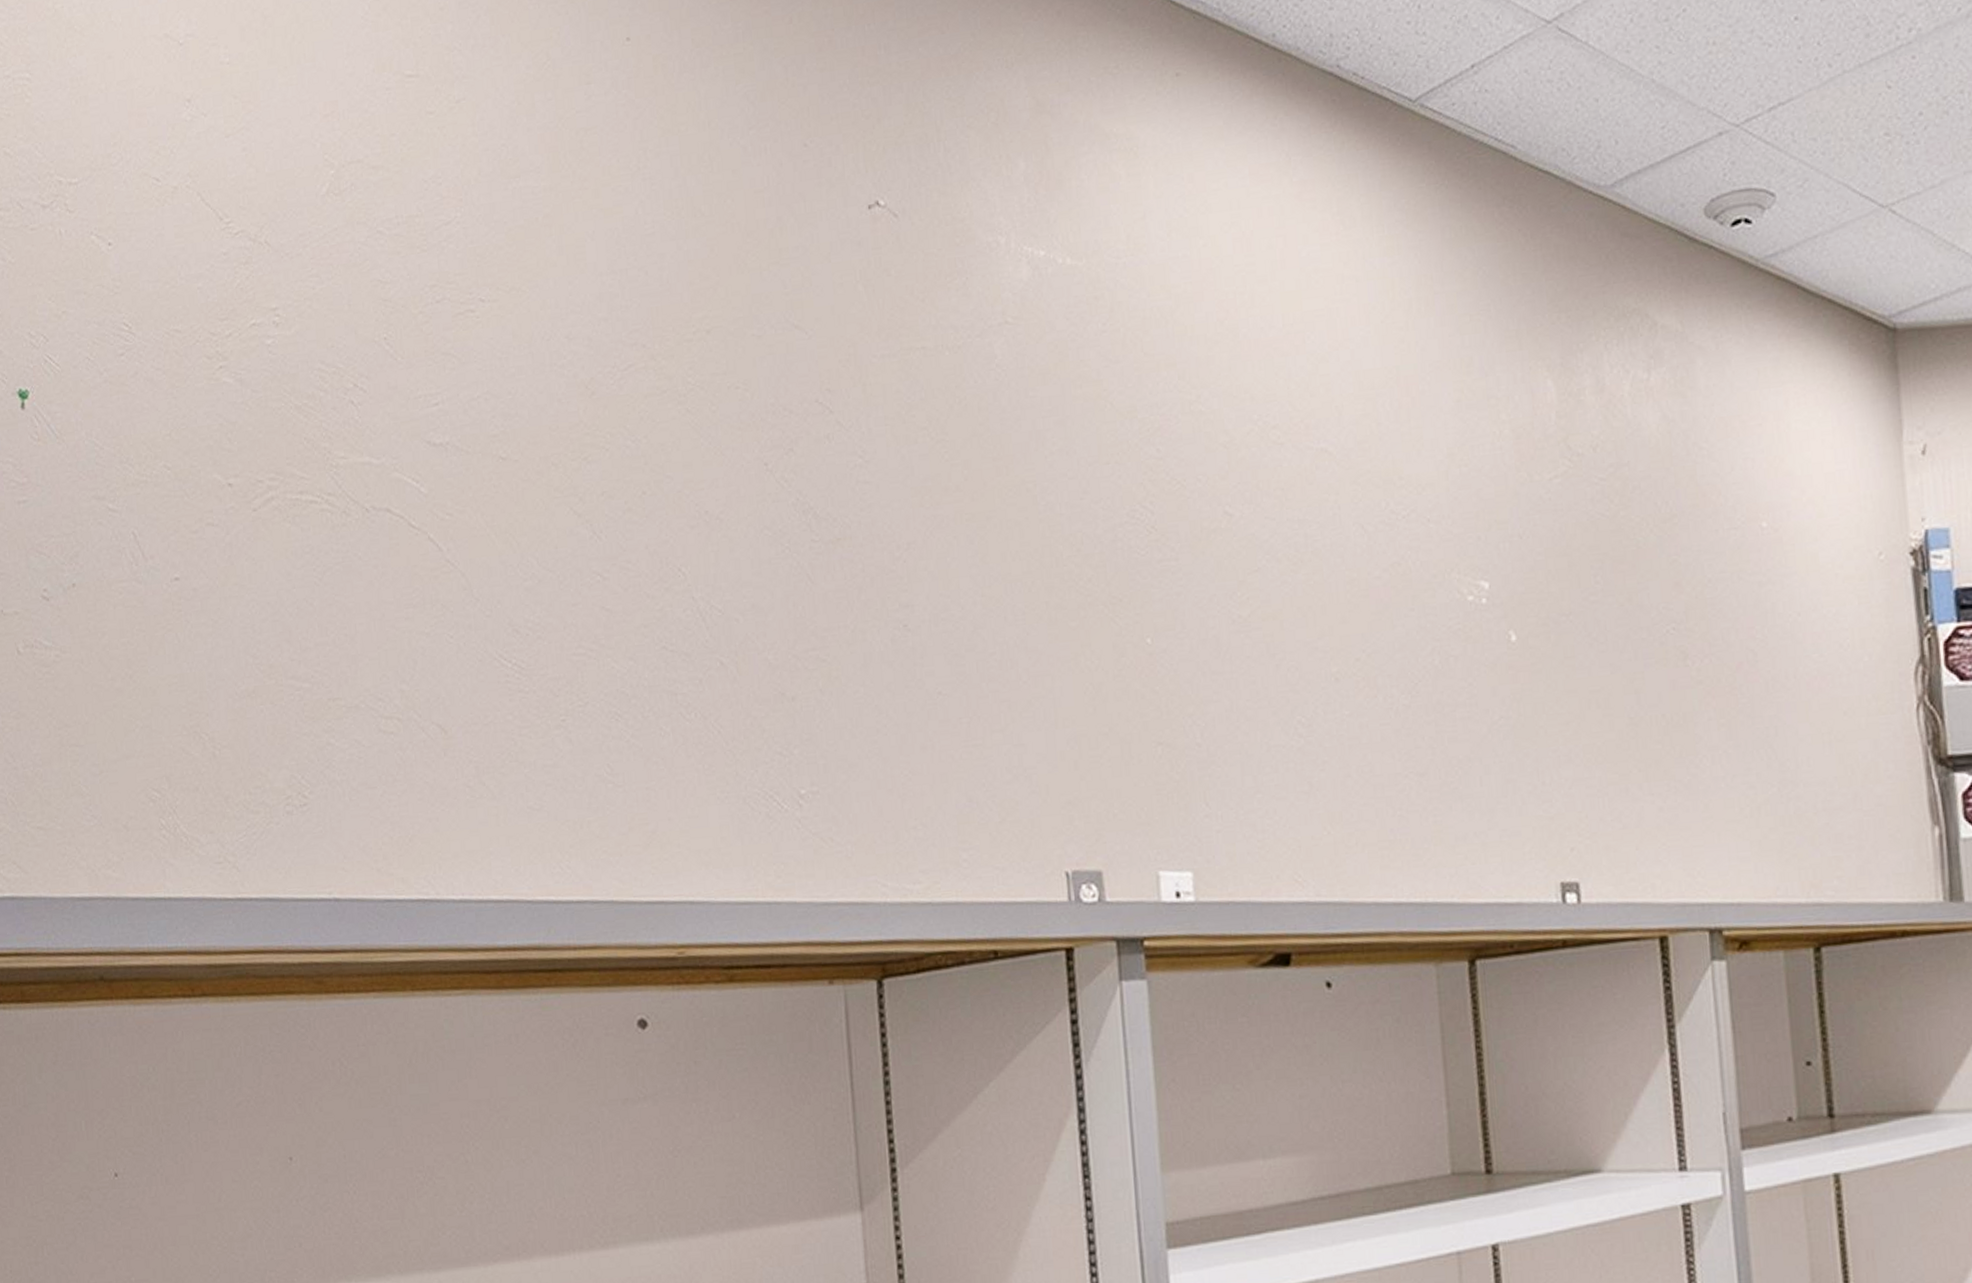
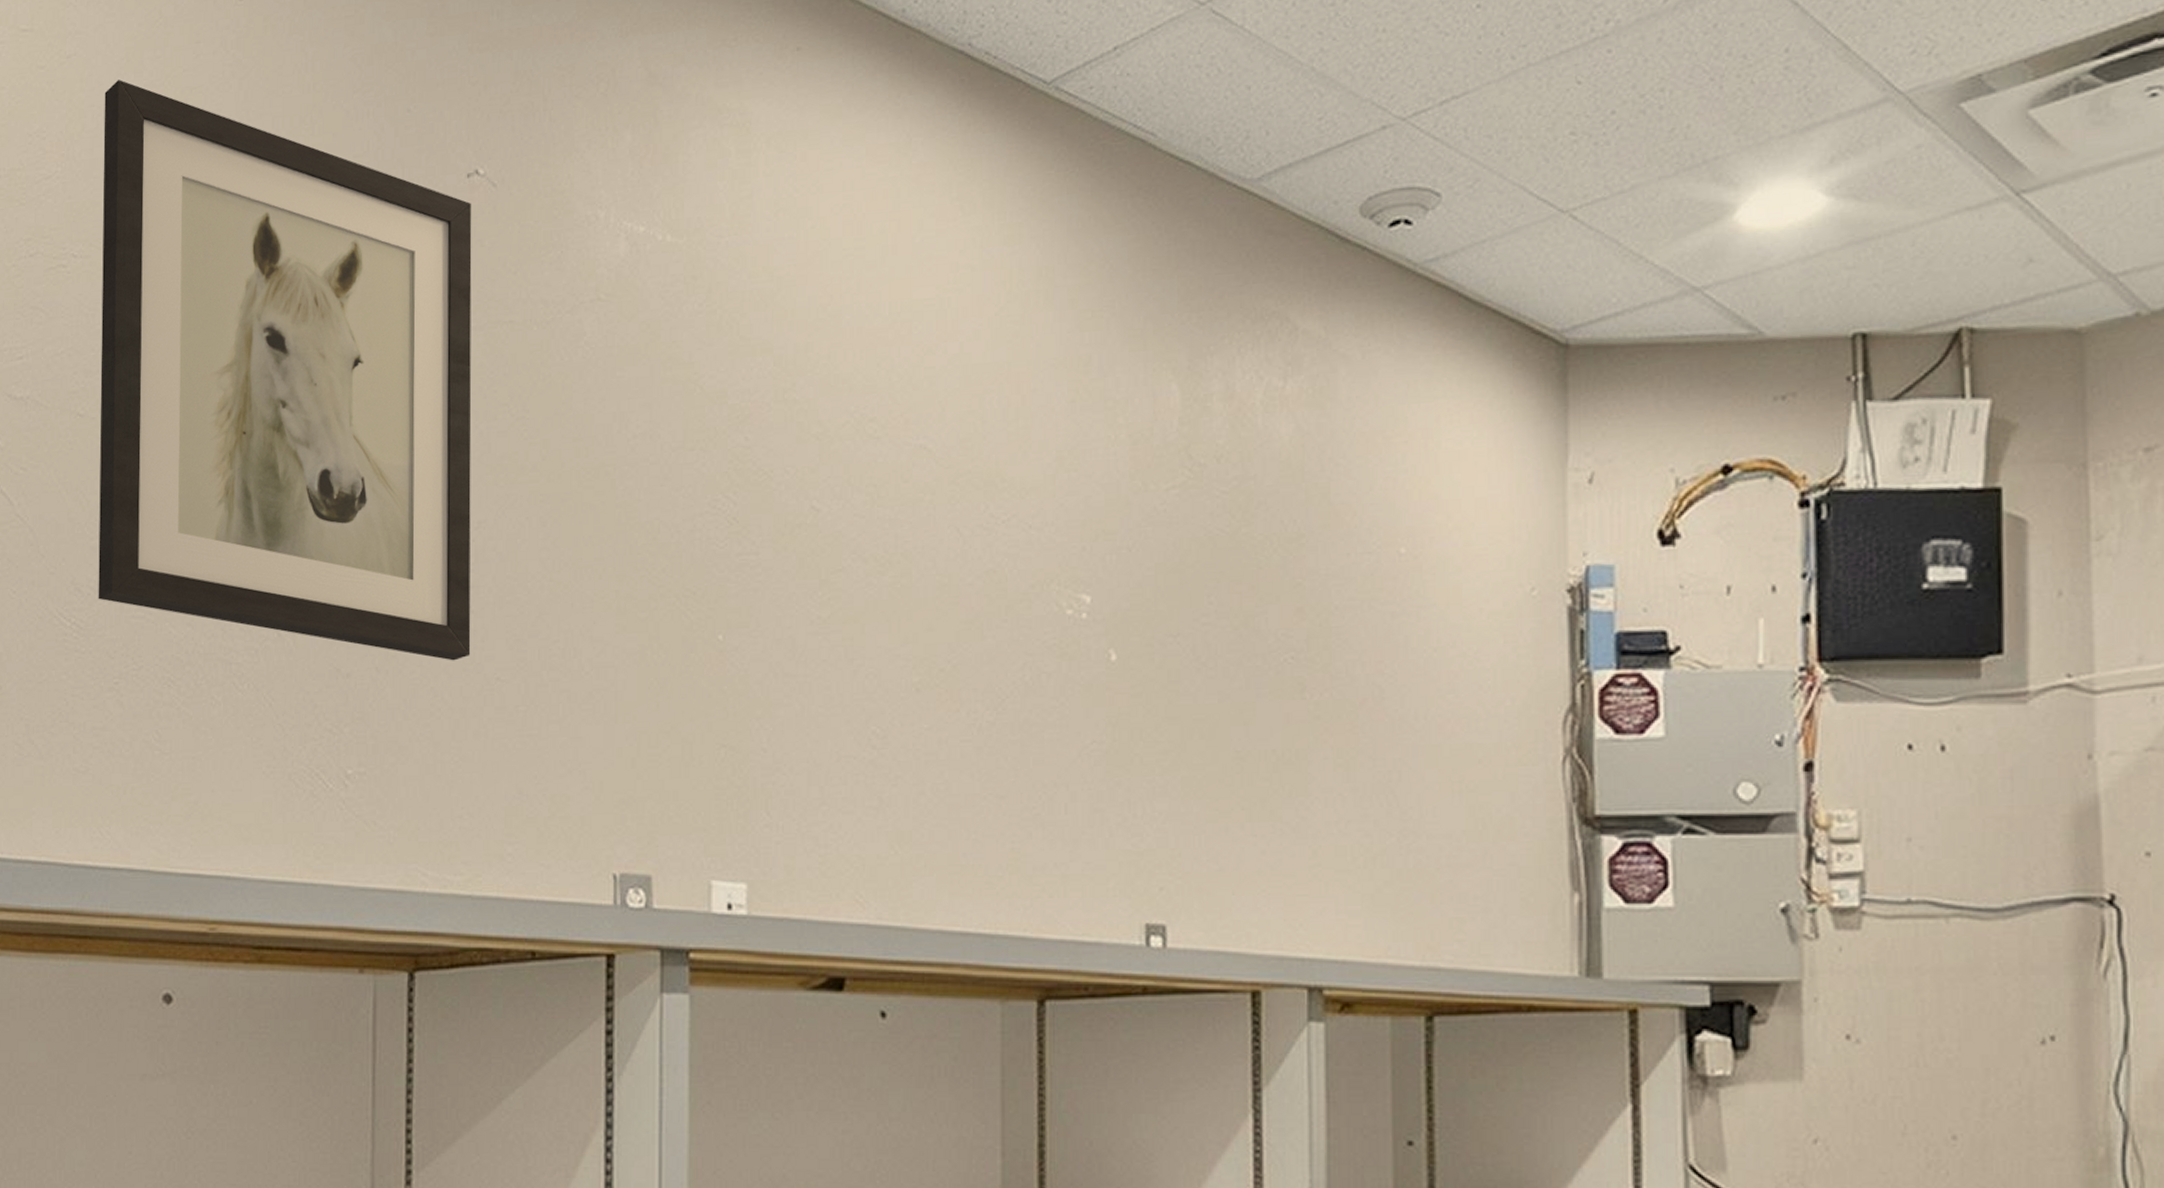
wall art: none [498,123,911,679] -> present [98,79,472,661]

